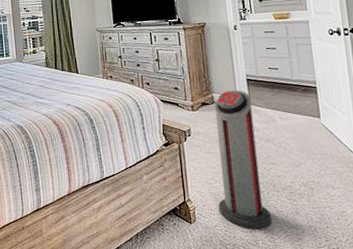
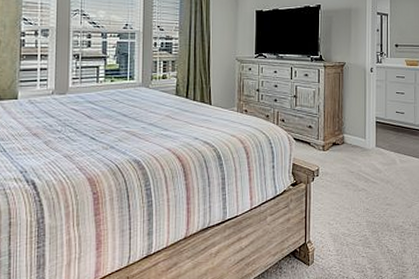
air purifier: present [214,90,272,229] -> none [336,132,383,269]

